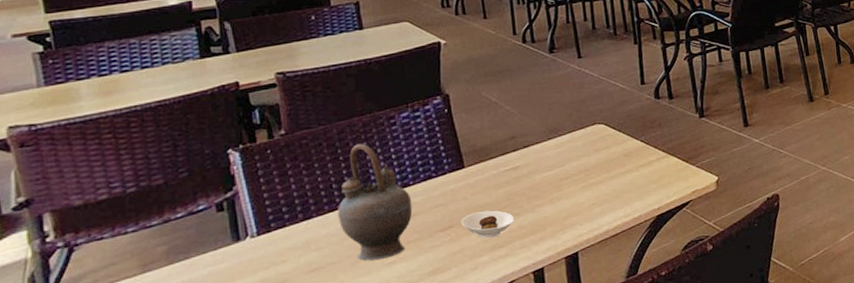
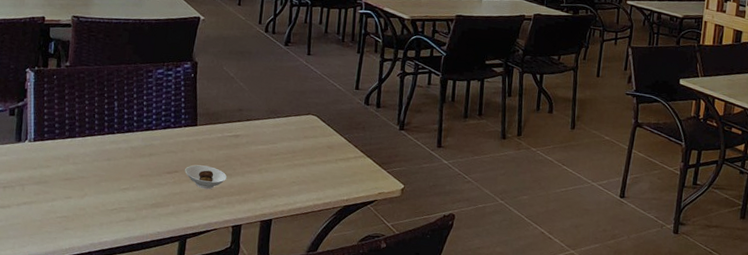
teapot: present [337,143,413,261] -> none [93,86,152,185]

